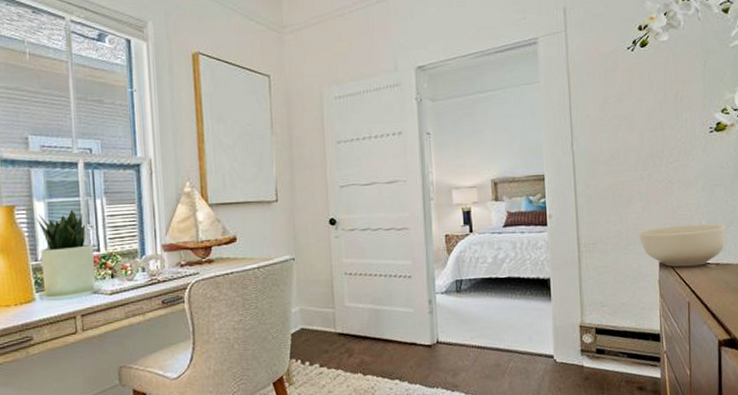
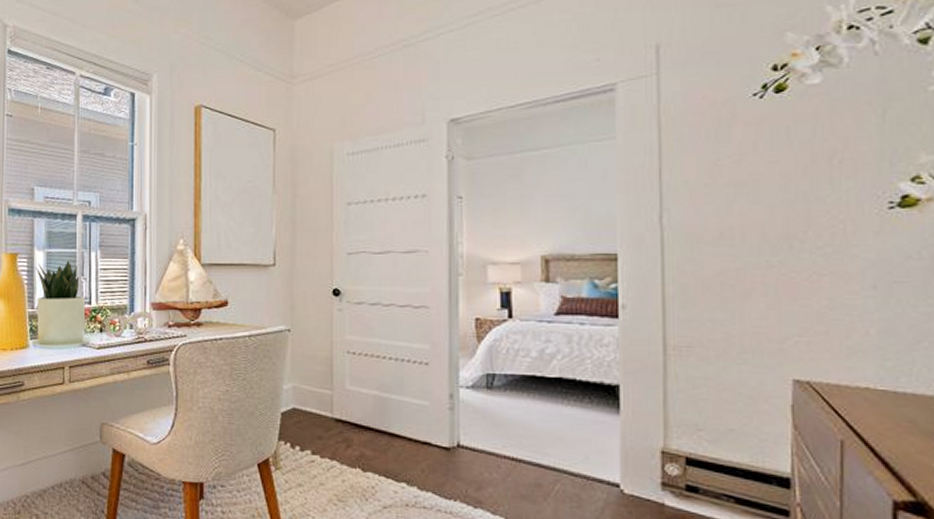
bowl: present [638,224,726,267] -> none [759,333,912,392]

